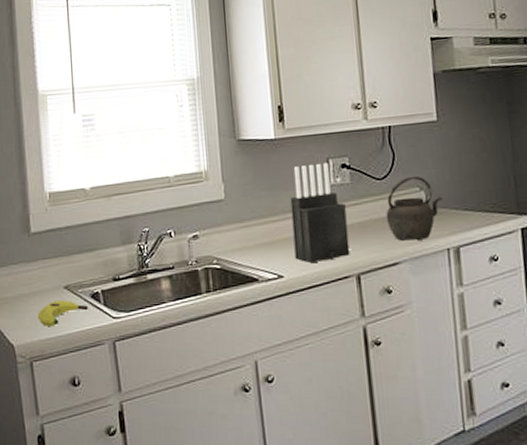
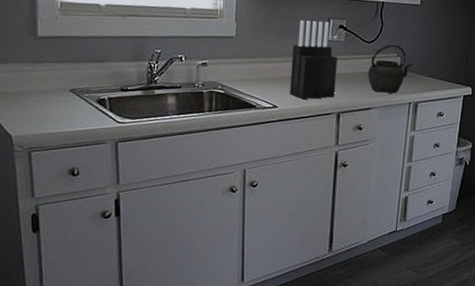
banana: present [38,299,89,326] -> none [40,100,94,123]

